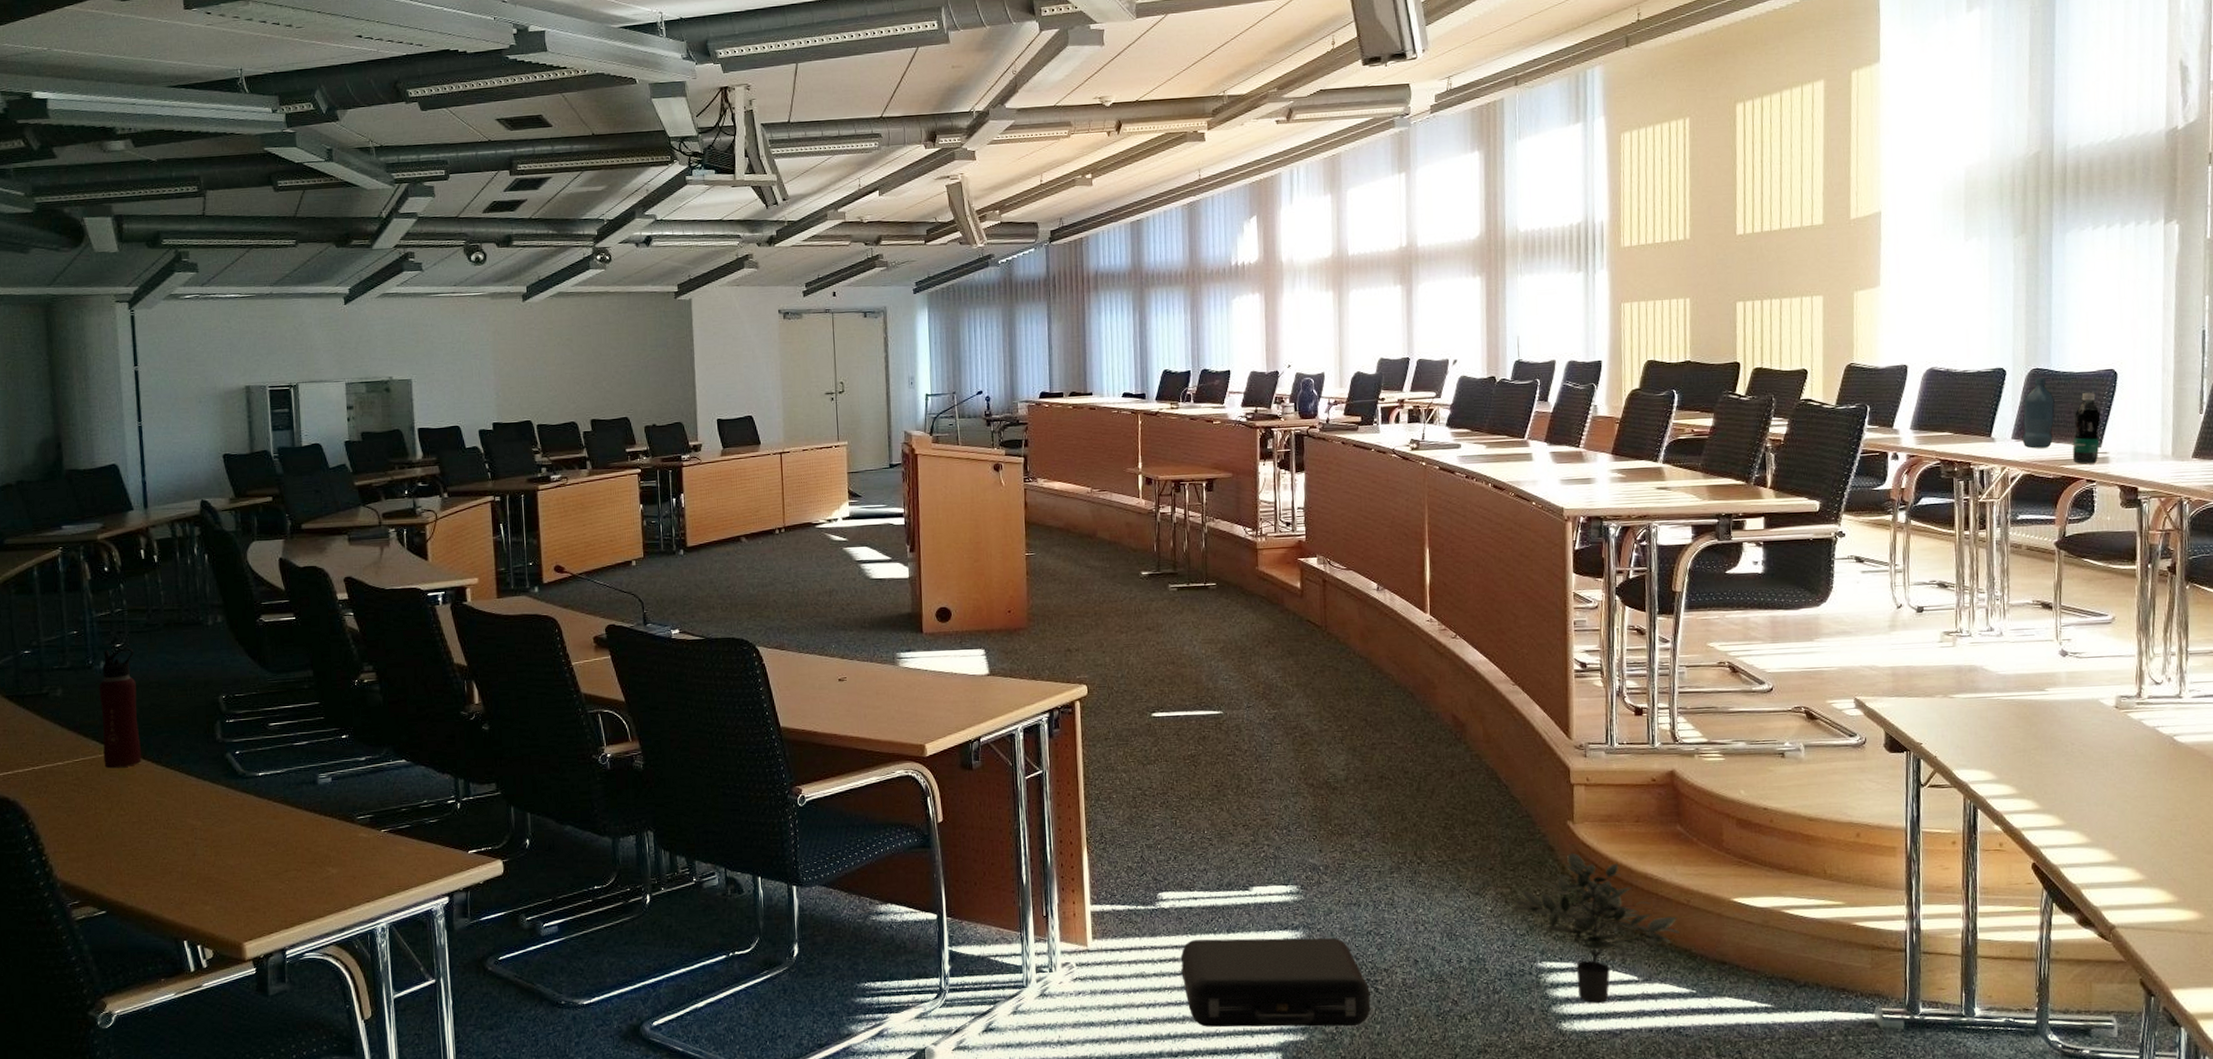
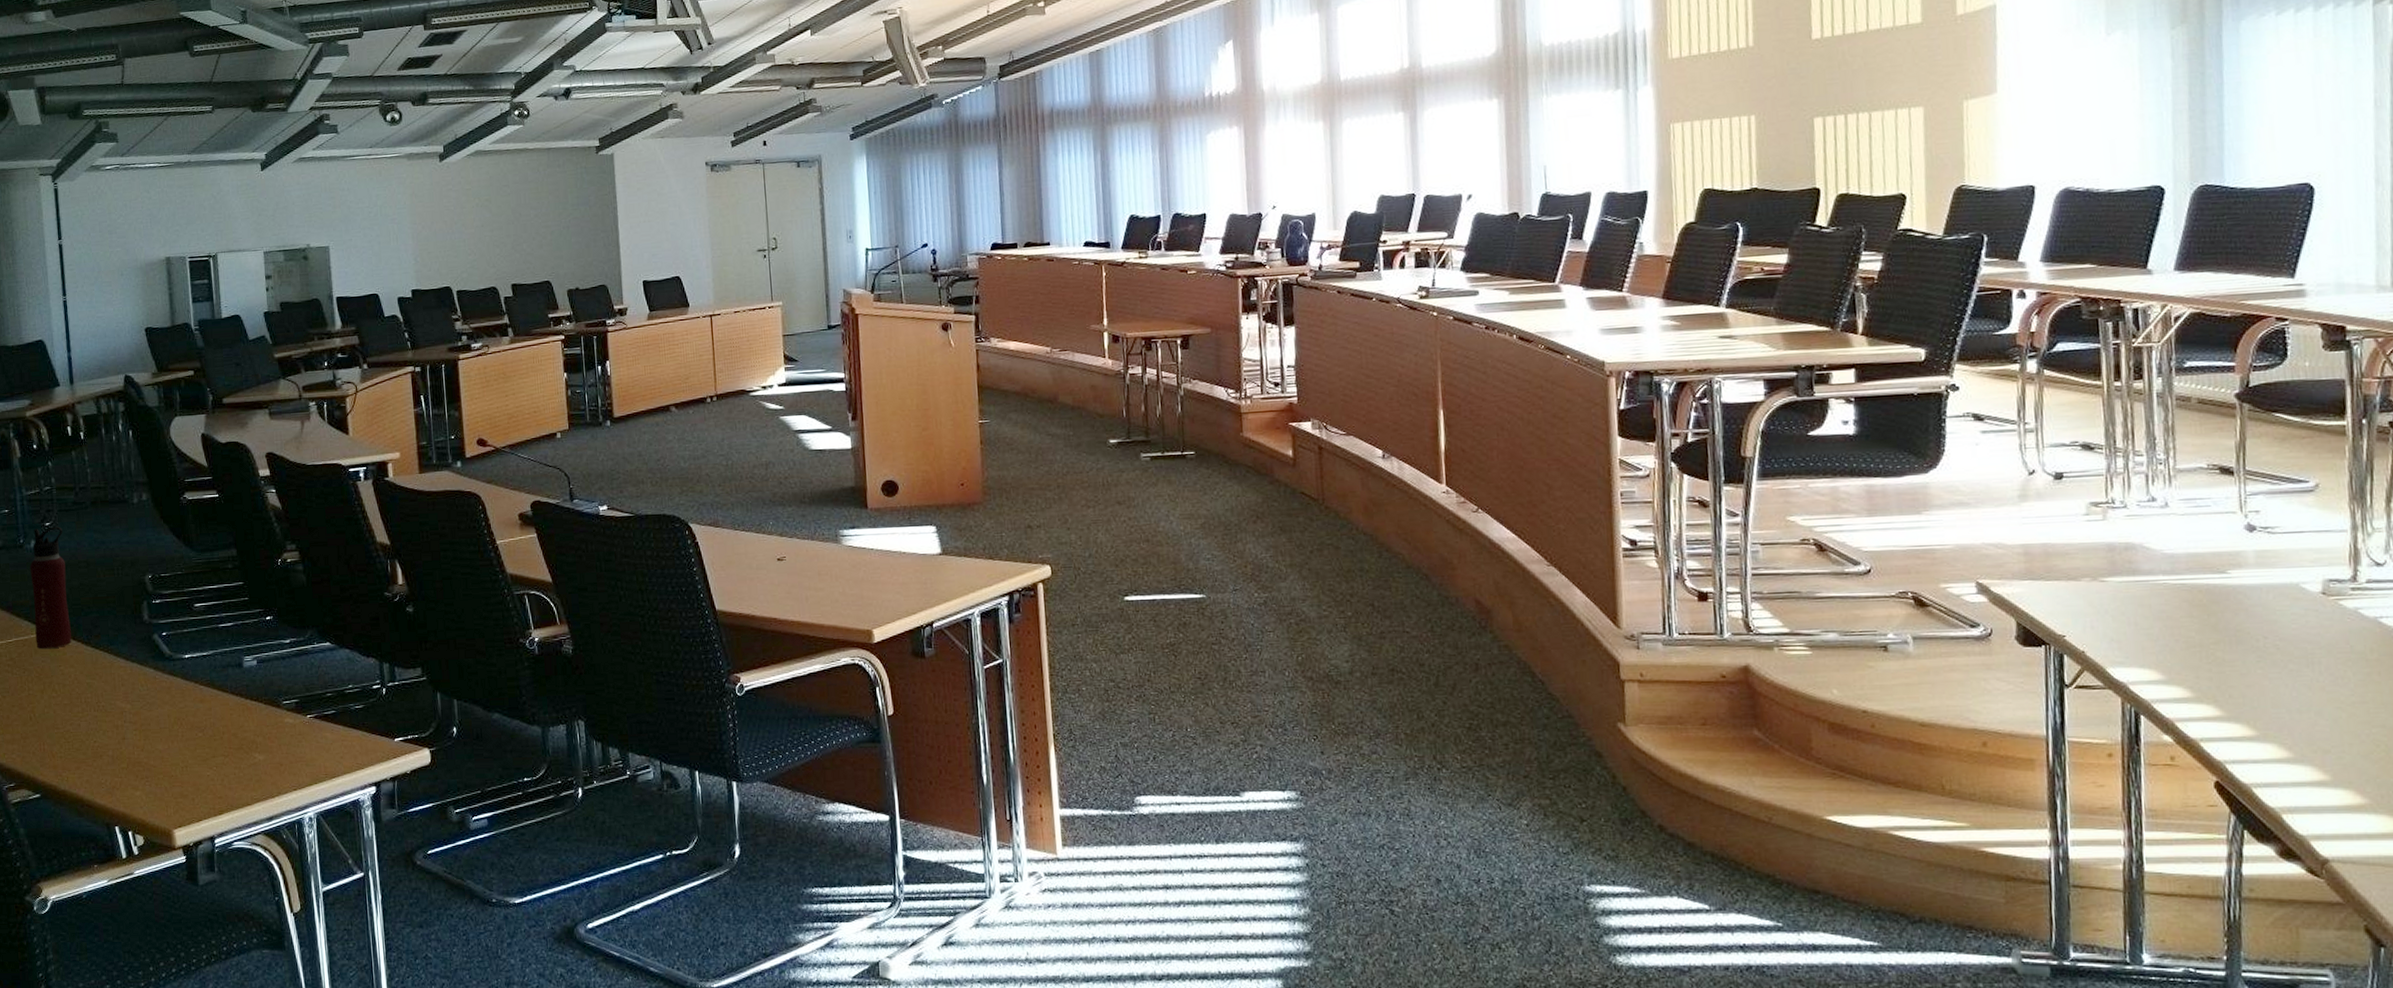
briefcase: present [1180,937,1371,1027] -> none [1163,849,1386,953]
potted plant: present [1511,852,1680,1003] -> none [1551,759,1760,934]
water bottle: present [2022,377,2056,449] -> none [2187,195,2232,282]
bottle: present [2072,392,2101,465] -> none [2255,212,2294,299]

